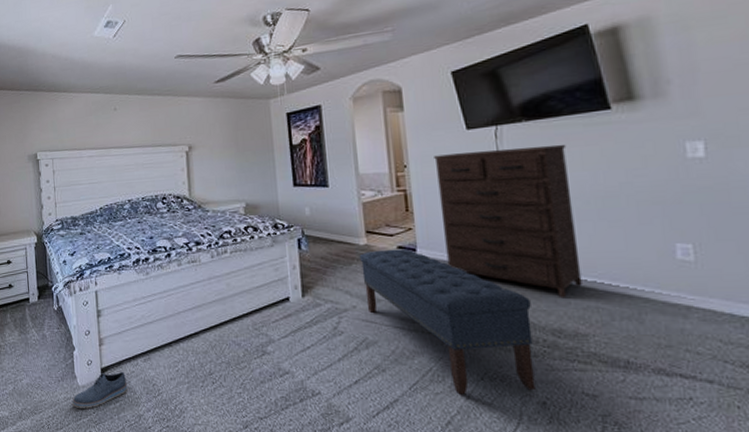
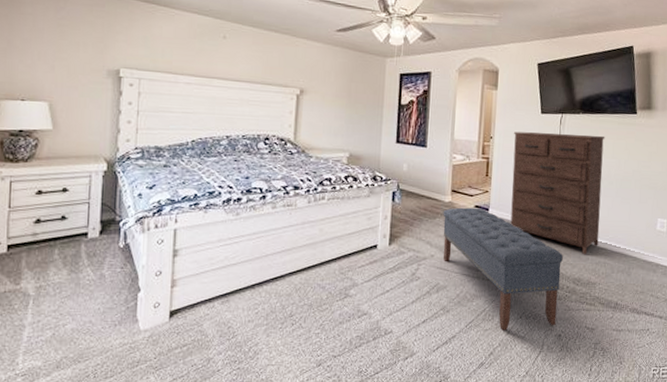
shoe: present [72,371,128,409] -> none [129,314,199,354]

